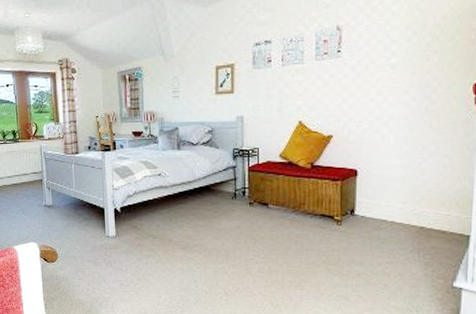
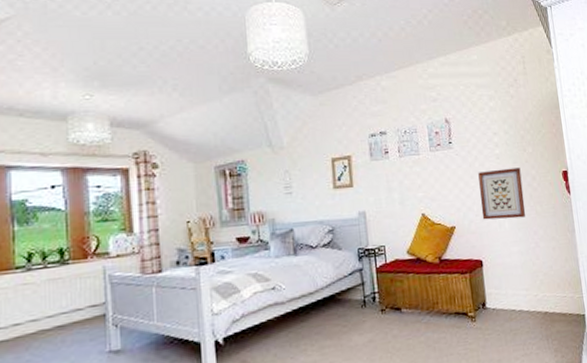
wall art: none [364,78,419,132] -> present [478,167,526,220]

